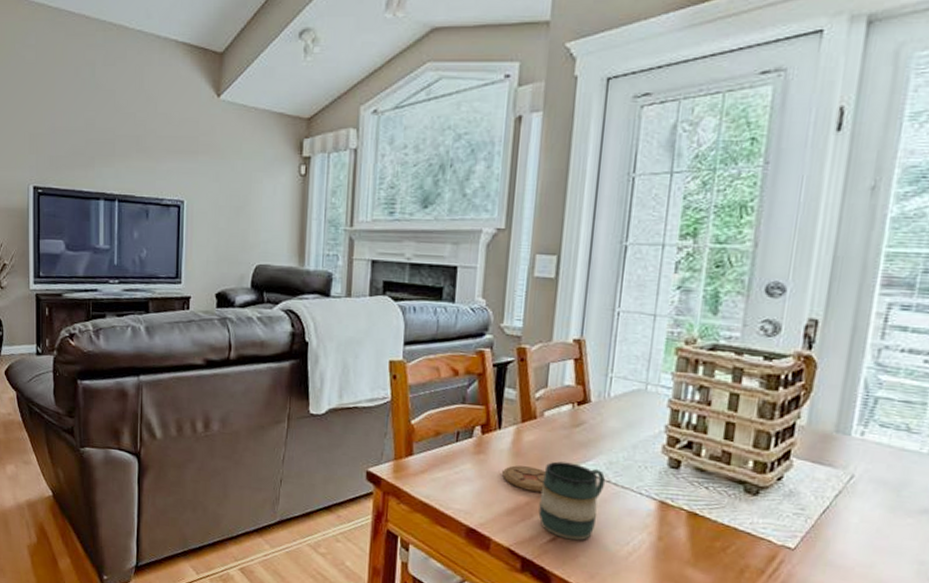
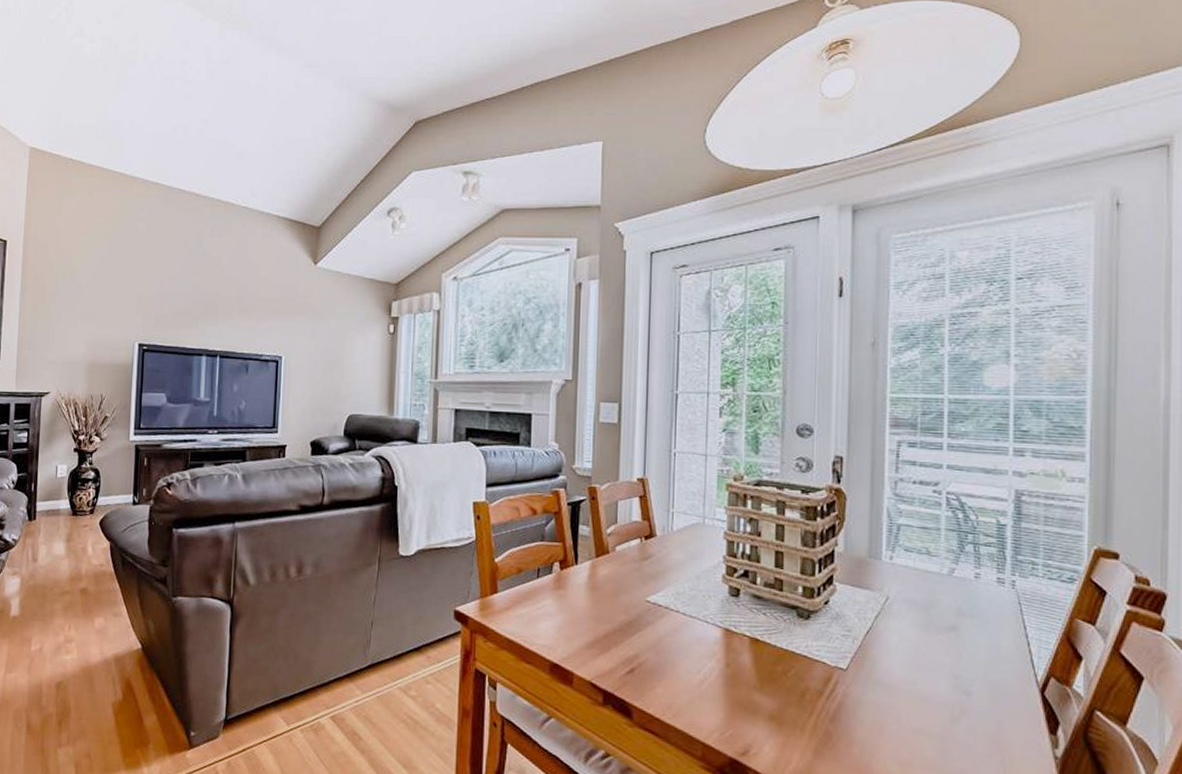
coaster: present [502,465,546,492] -> none [581,599,620,624]
mug: present [538,461,606,541] -> none [616,593,675,671]

